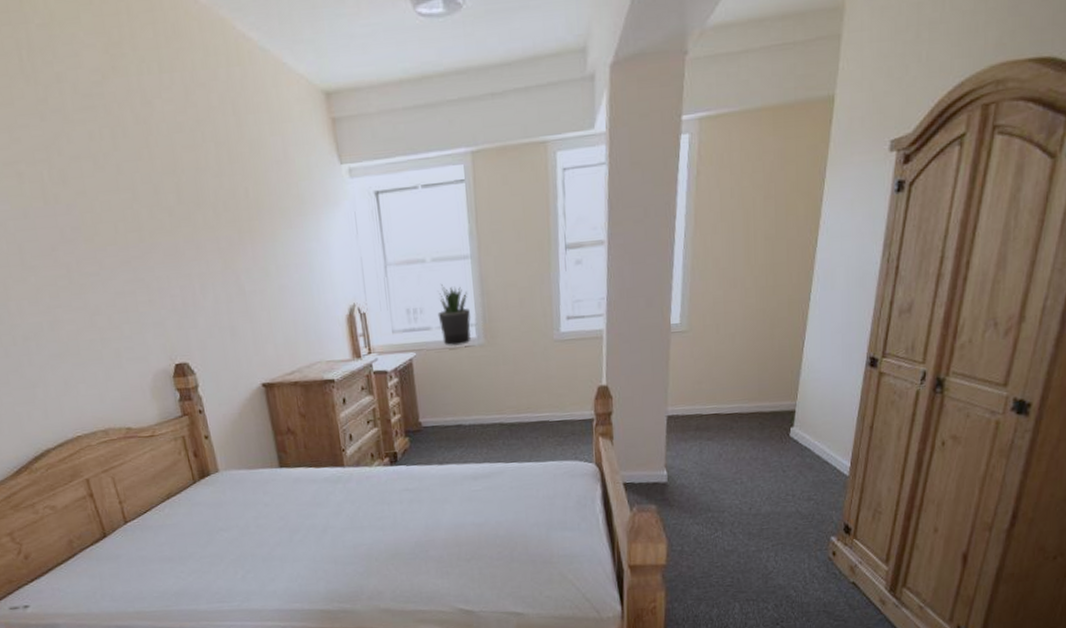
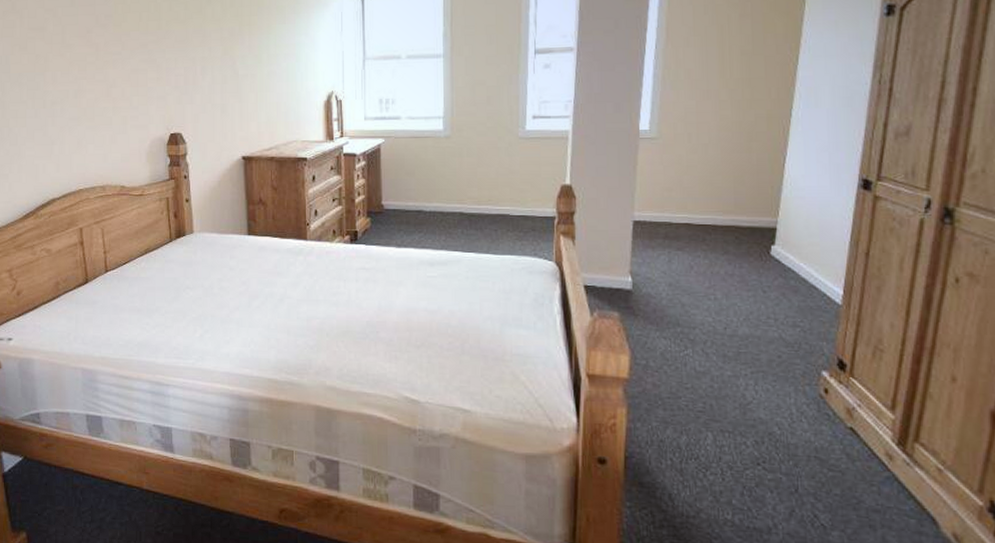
planter: present [437,284,472,347] -> none [408,79,439,137]

